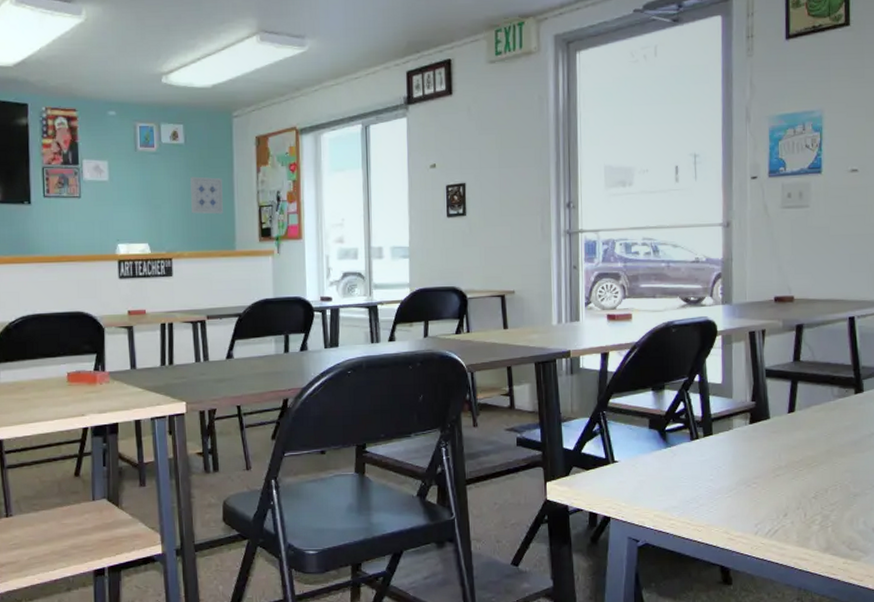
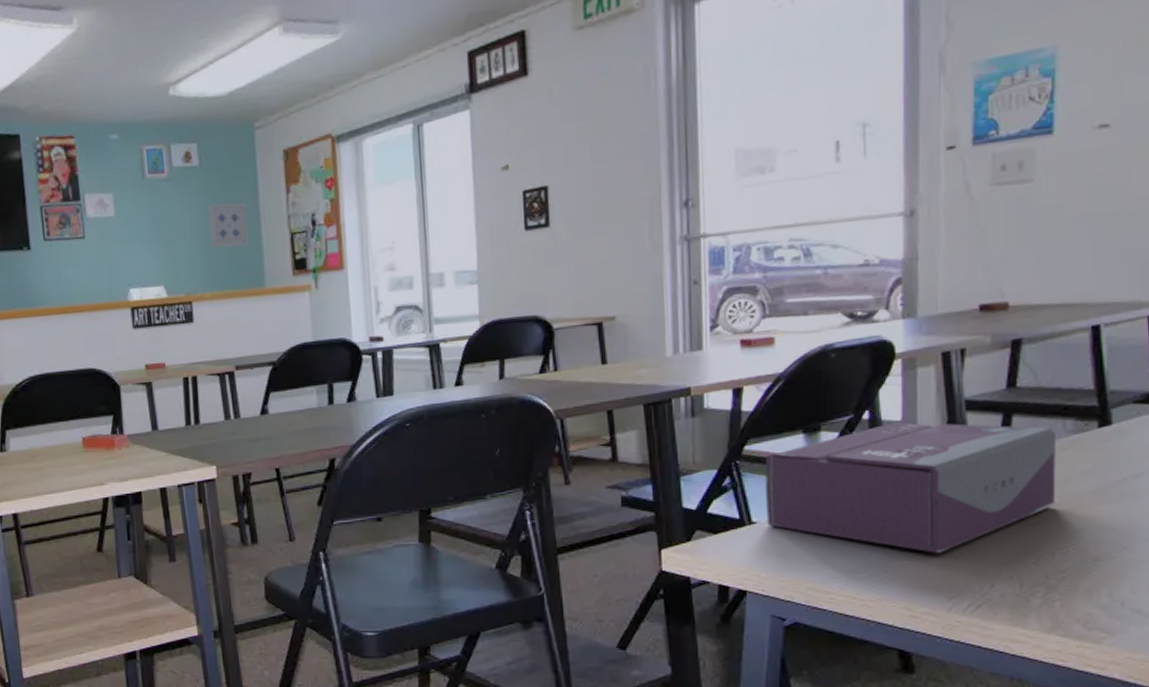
tissue box: none [624,383,828,488] -> present [765,421,1056,553]

